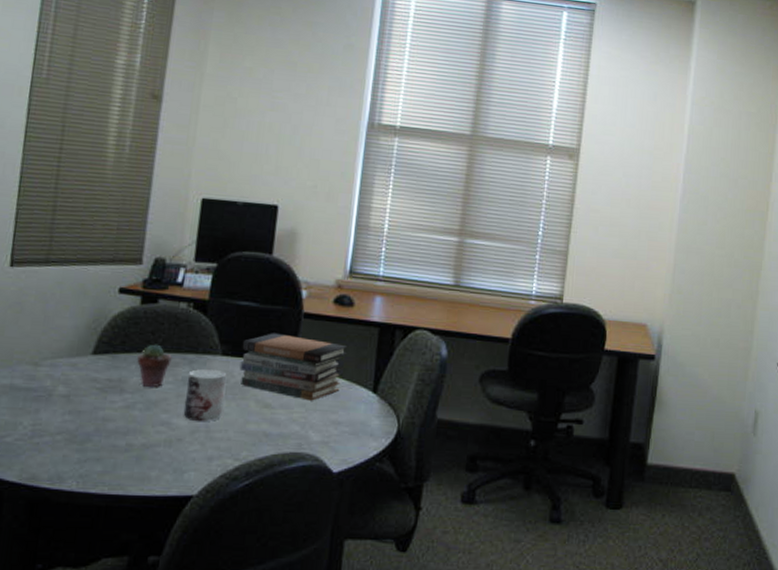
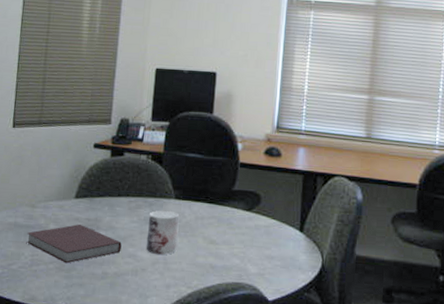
notebook: none [25,385,153,434] -> present [26,224,122,264]
potted succulent: present [137,344,172,388] -> none [109,189,136,226]
book stack: present [239,333,347,401] -> none [189,180,277,238]

